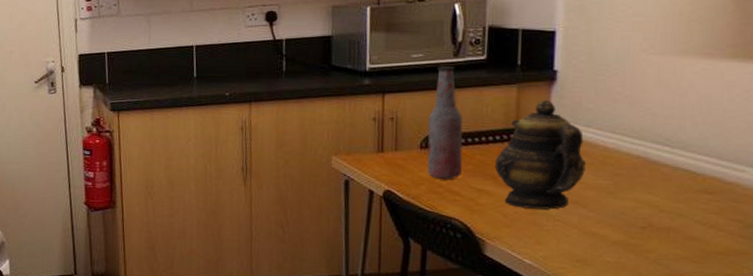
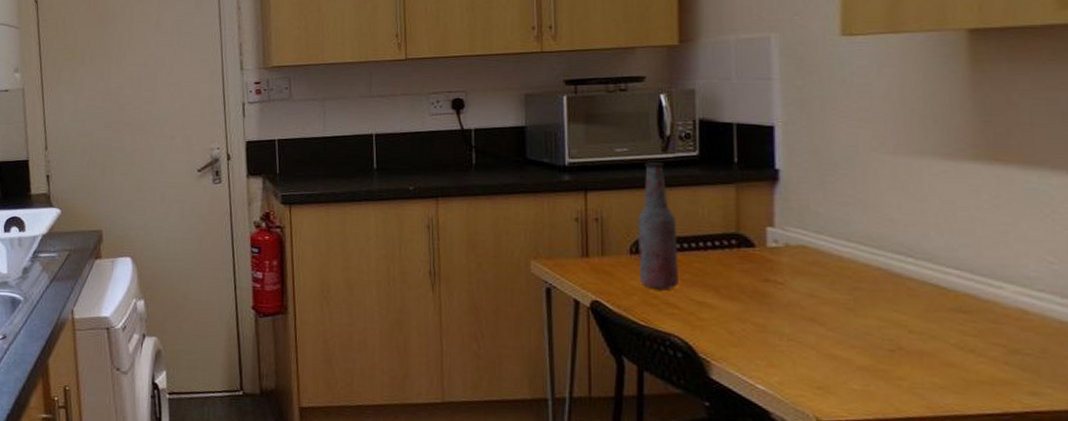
teapot: present [494,100,586,210] -> none [715,202,820,327]

